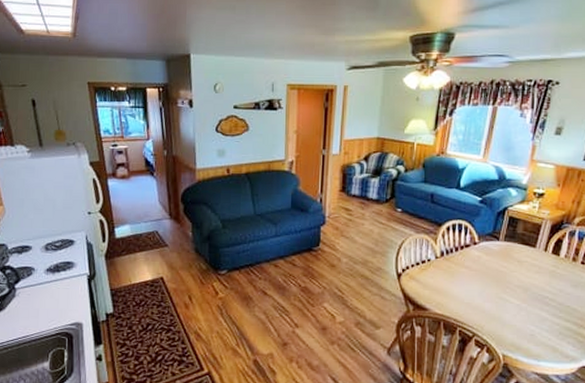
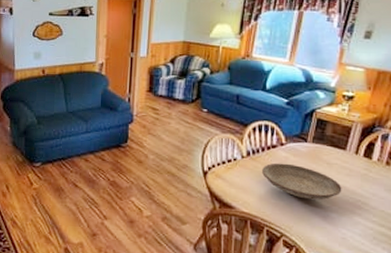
decorative bowl: none [455,262,532,298] -> present [262,163,342,200]

